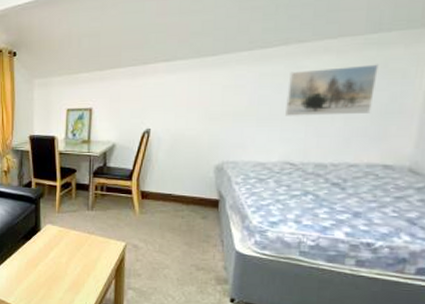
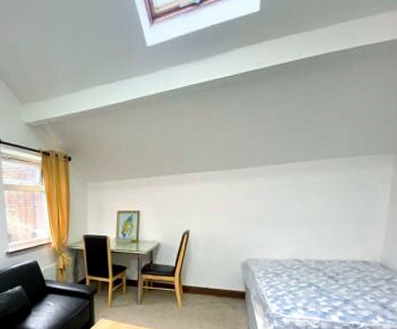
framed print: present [285,64,379,116] -> none [294,181,357,221]

